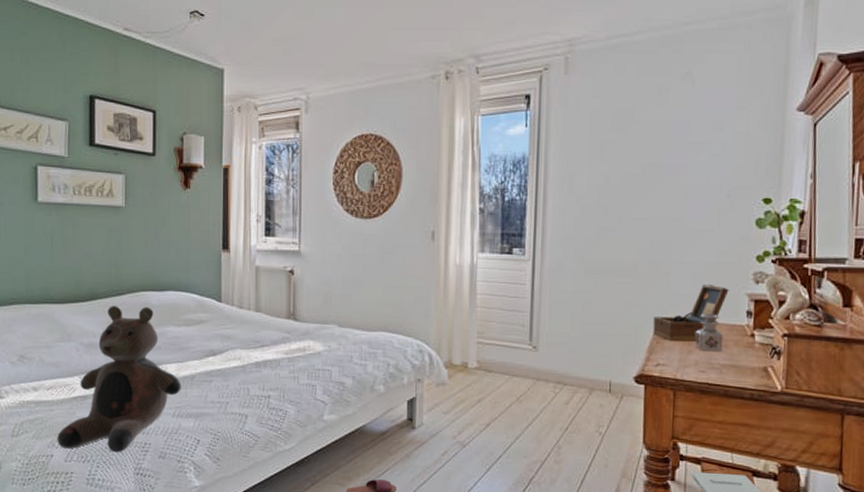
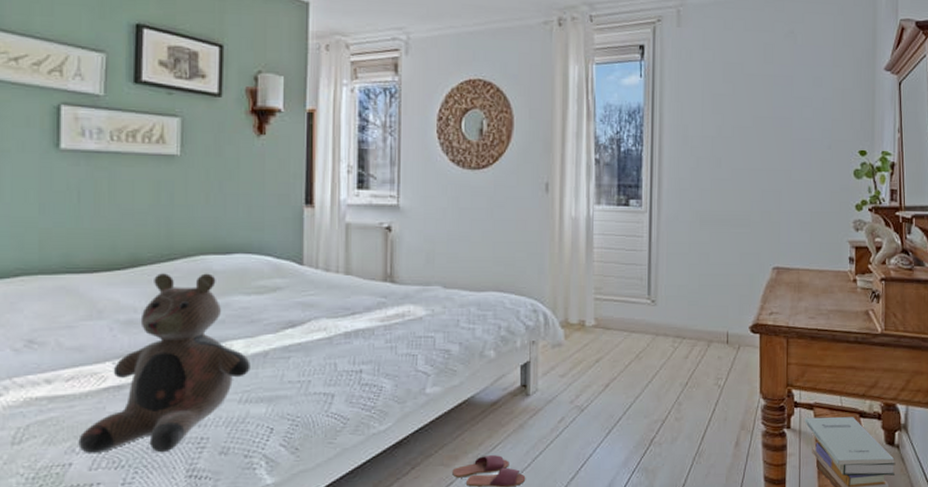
wooden box: present [652,284,729,343] -> none [766,232,833,290]
perfume bottle: present [694,313,724,353] -> none [804,260,830,299]

